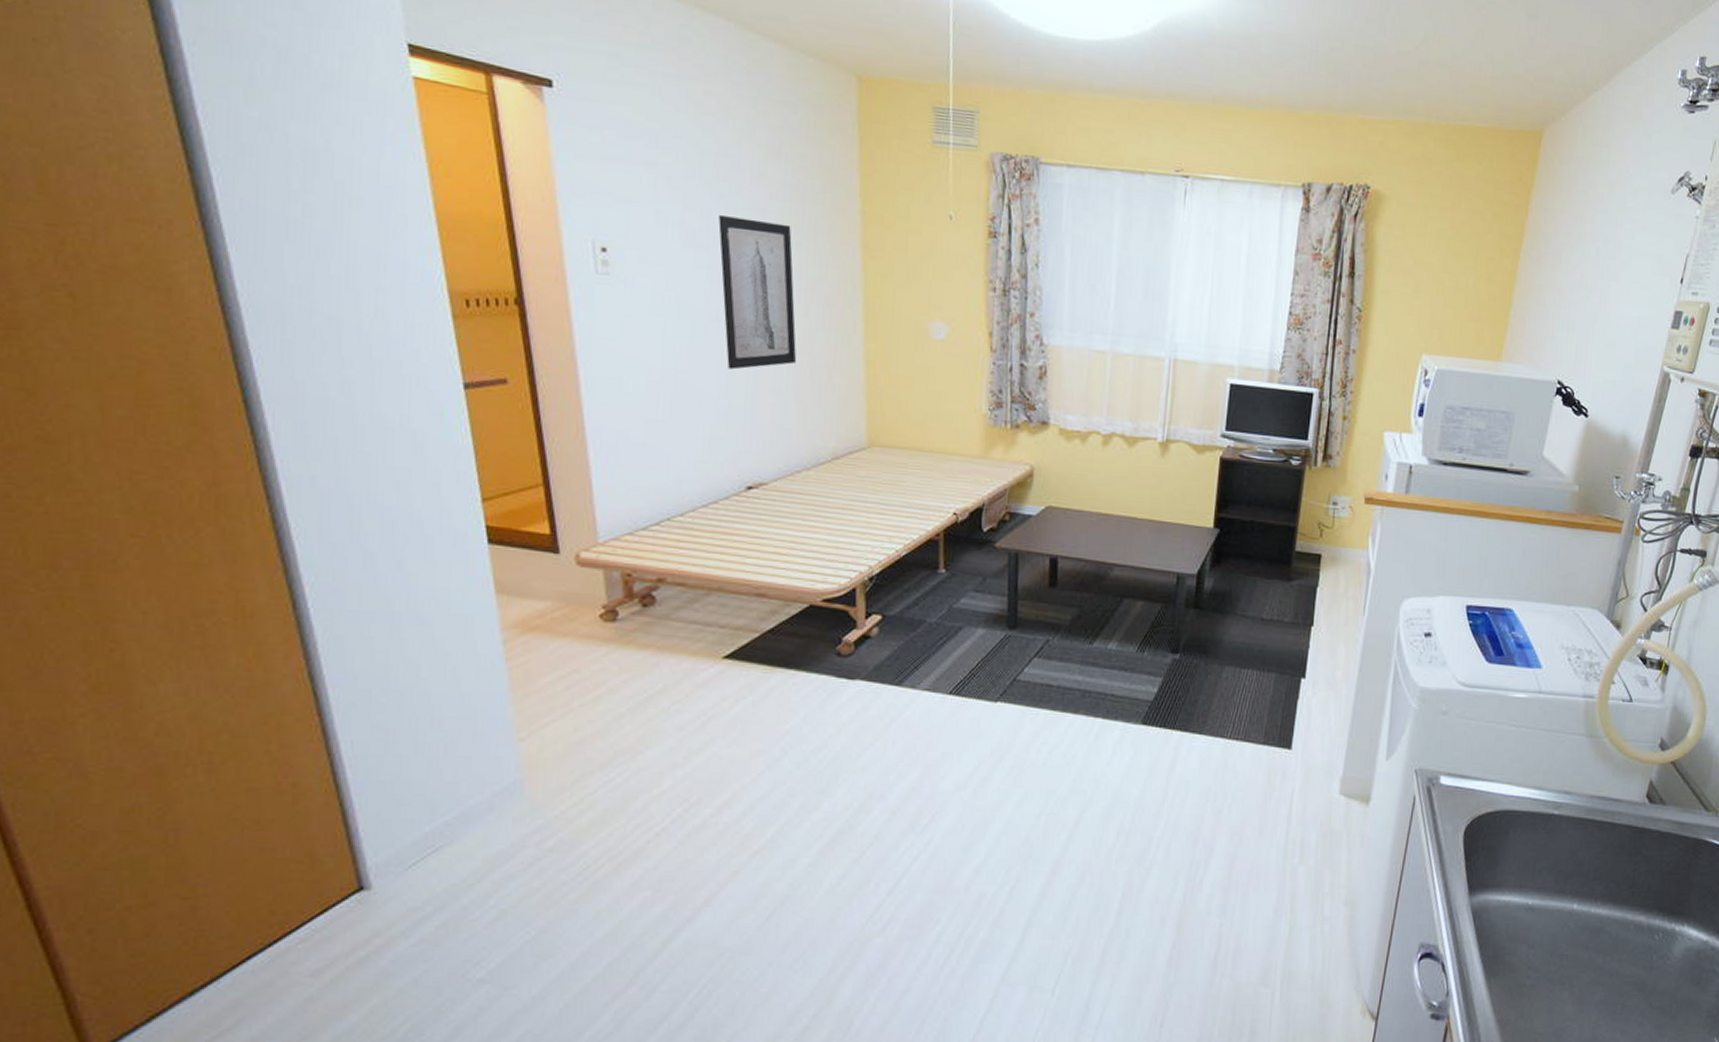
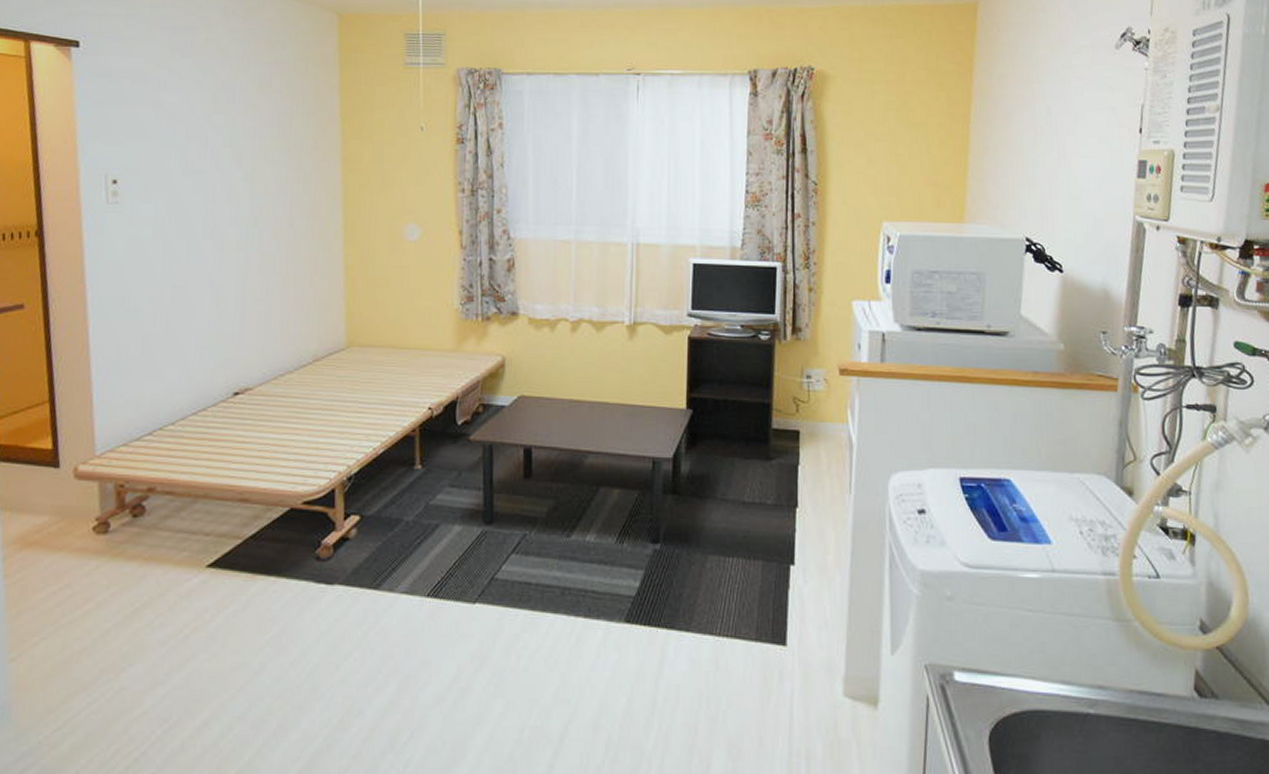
wall art: present [718,214,797,370] -> none [215,142,282,282]

